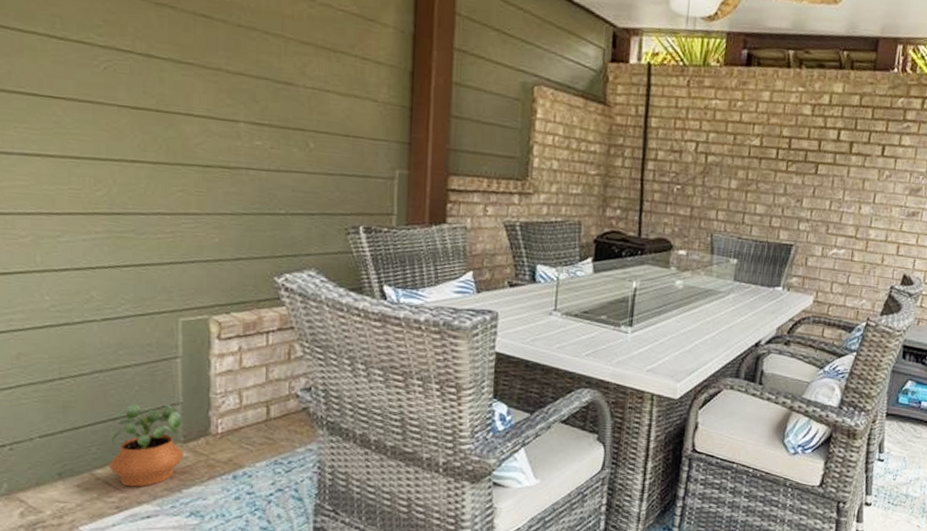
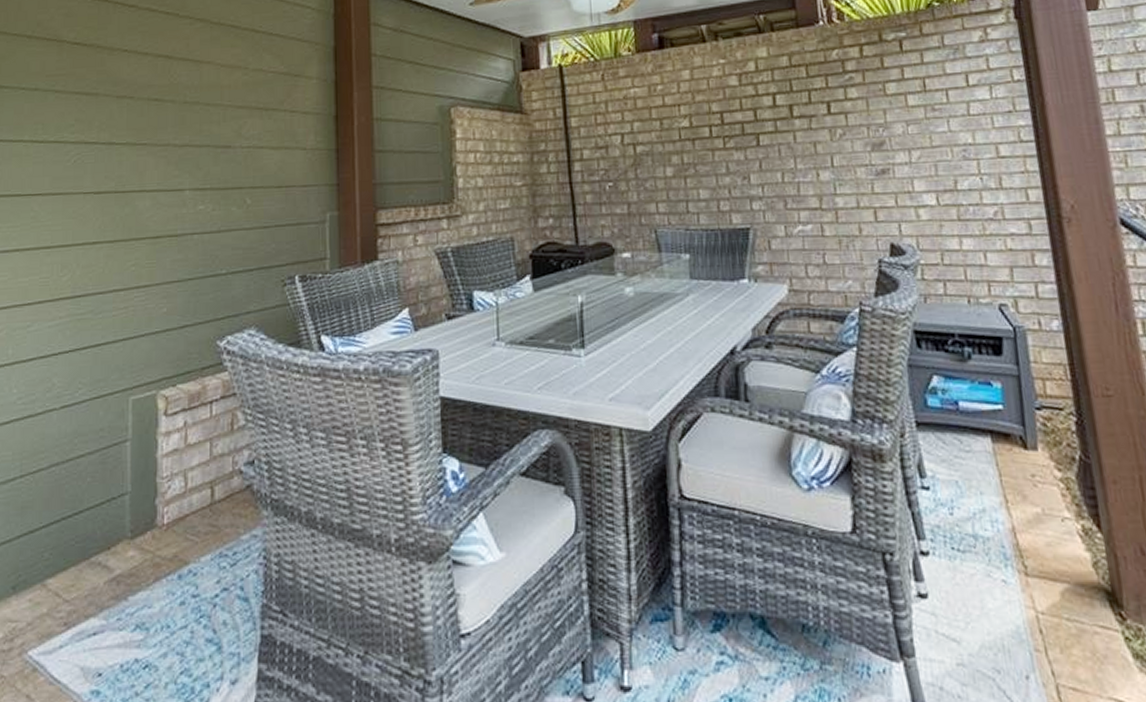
potted plant: present [108,404,184,487] -> none [59,495,130,597]

